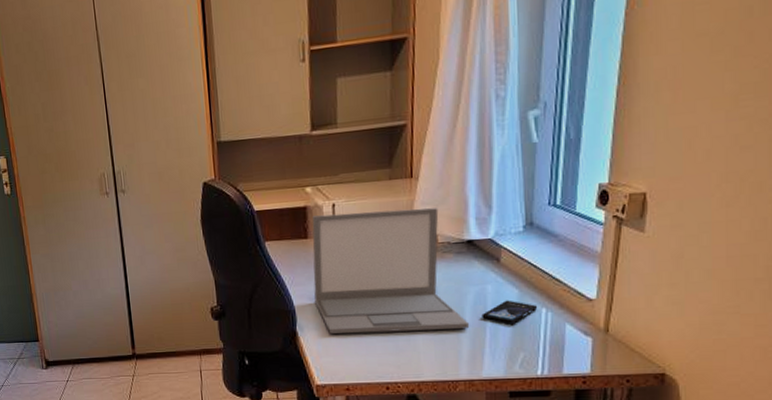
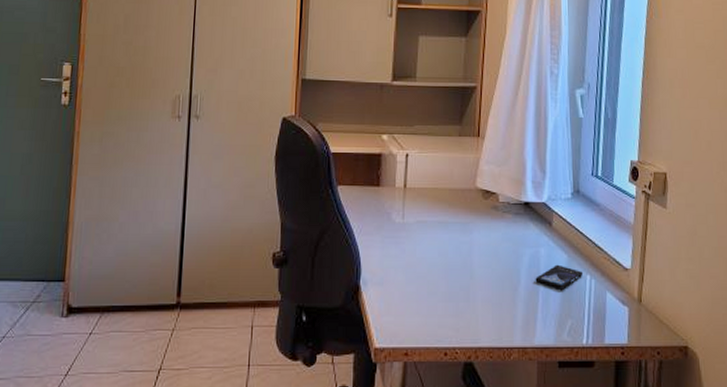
laptop: present [312,208,470,334] -> none [381,164,525,293]

